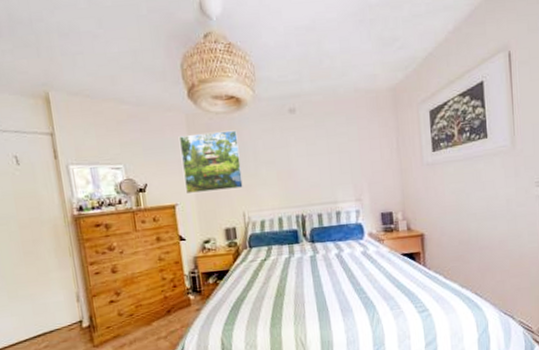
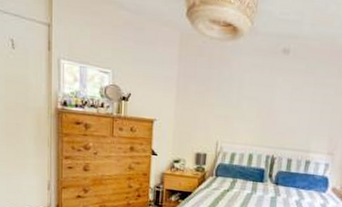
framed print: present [178,130,243,194] -> none [165,54,227,117]

